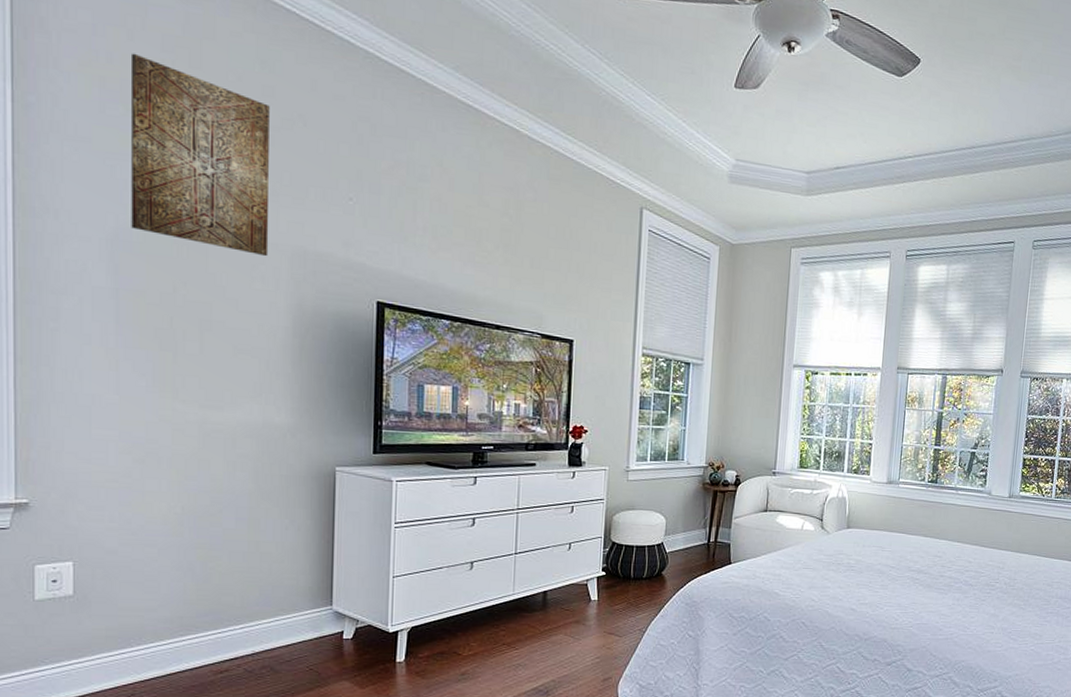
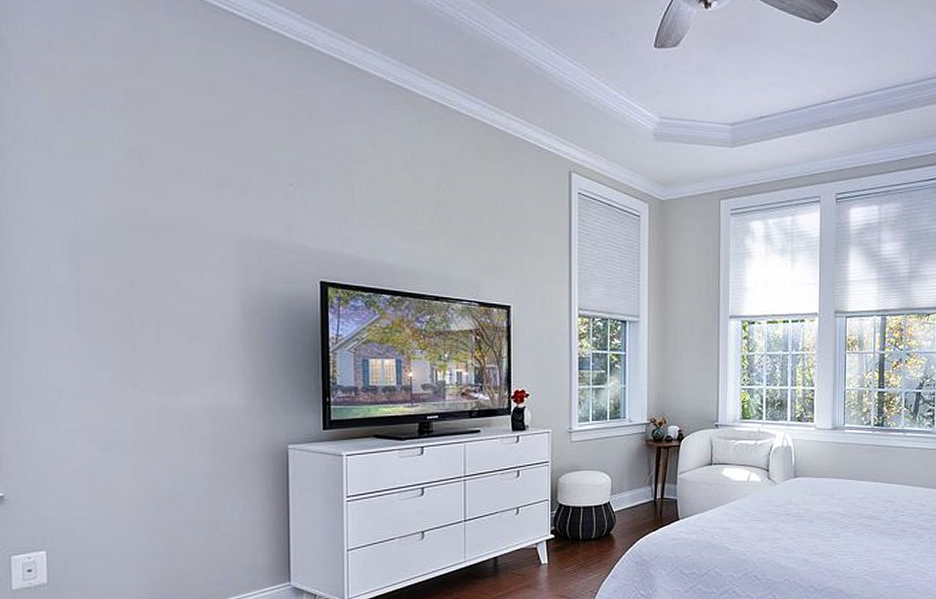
wall art: present [130,53,270,257] -> none [83,63,217,246]

